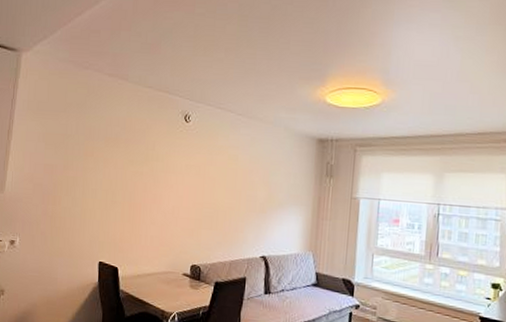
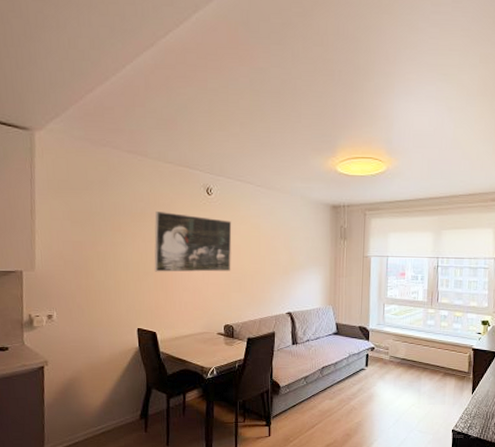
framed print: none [123,136,208,206] -> present [154,210,232,272]

